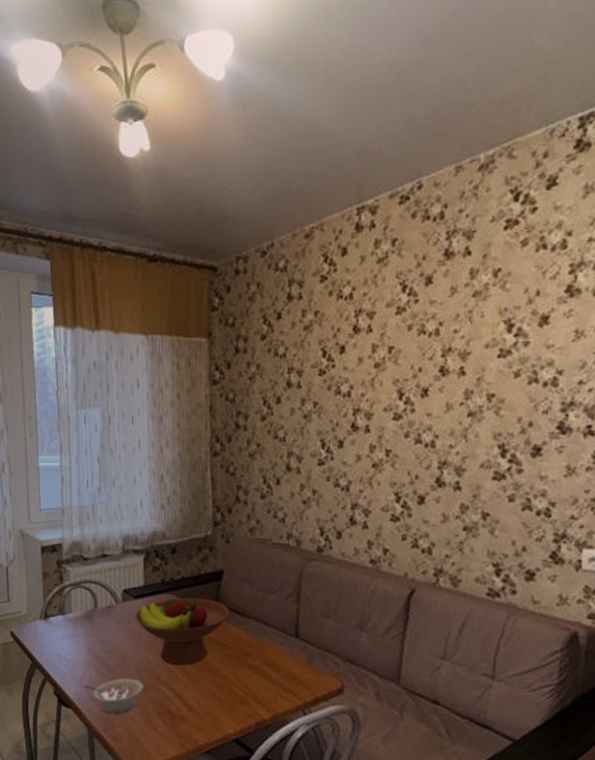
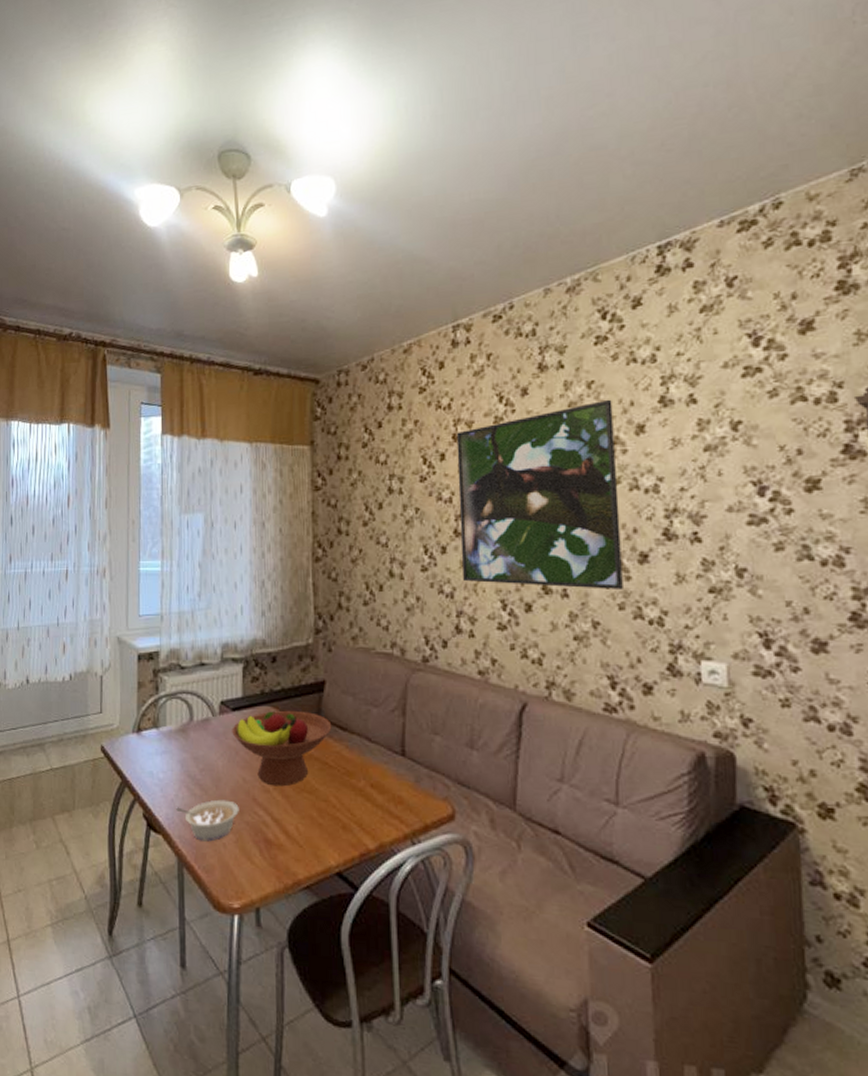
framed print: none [357,288,518,482] -> present [456,399,623,589]

